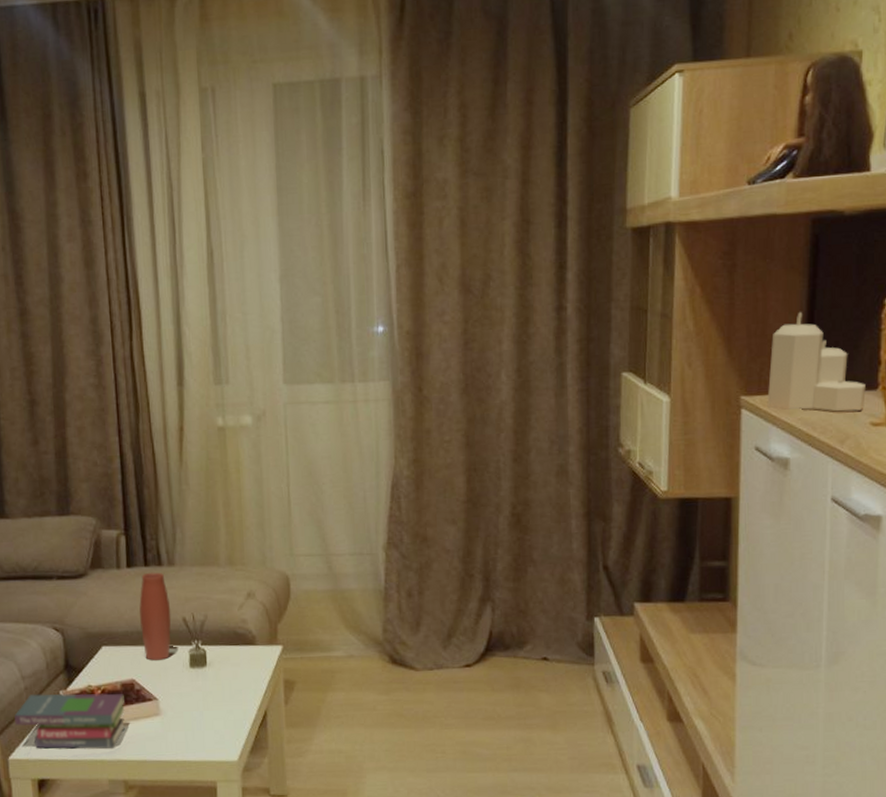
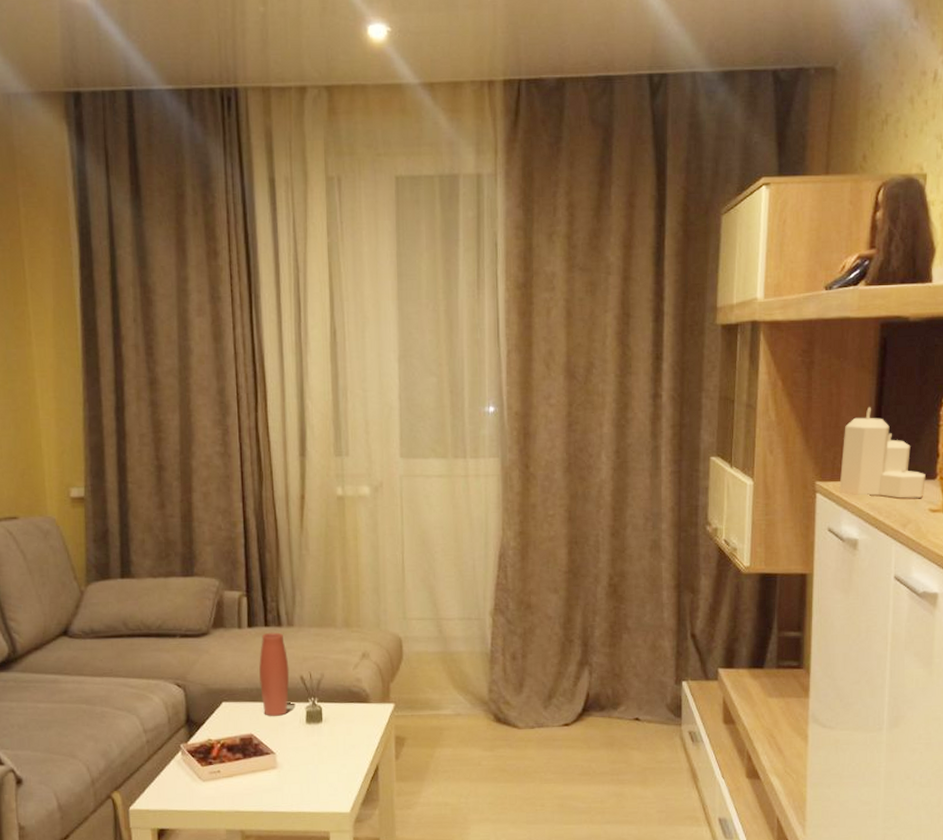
books: present [14,693,125,749] -> none [136,746,243,800]

